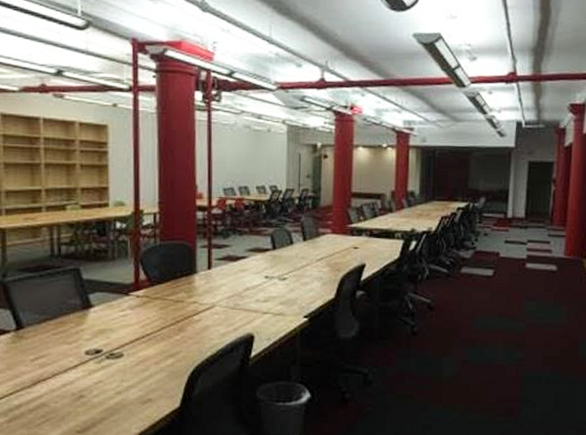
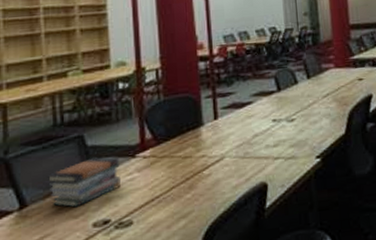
book stack: none [43,291,114,335] -> present [47,157,121,208]

